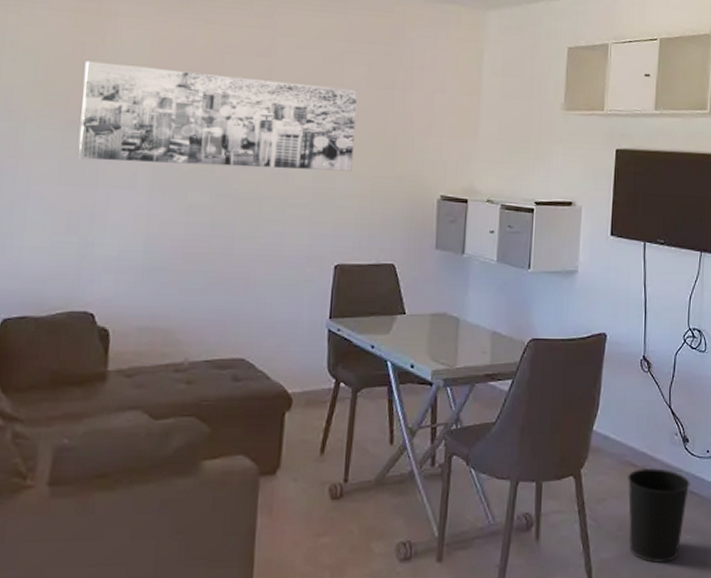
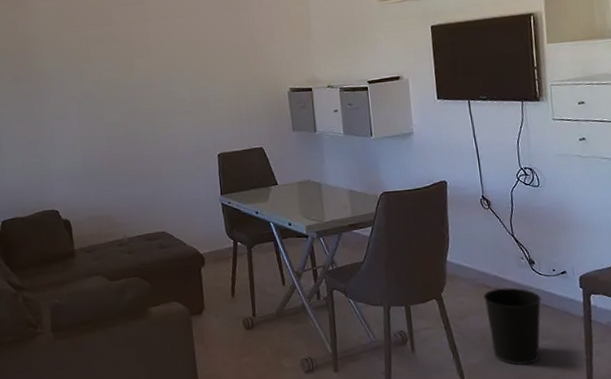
wall art: present [78,61,357,171] -> none [19,17,218,103]

